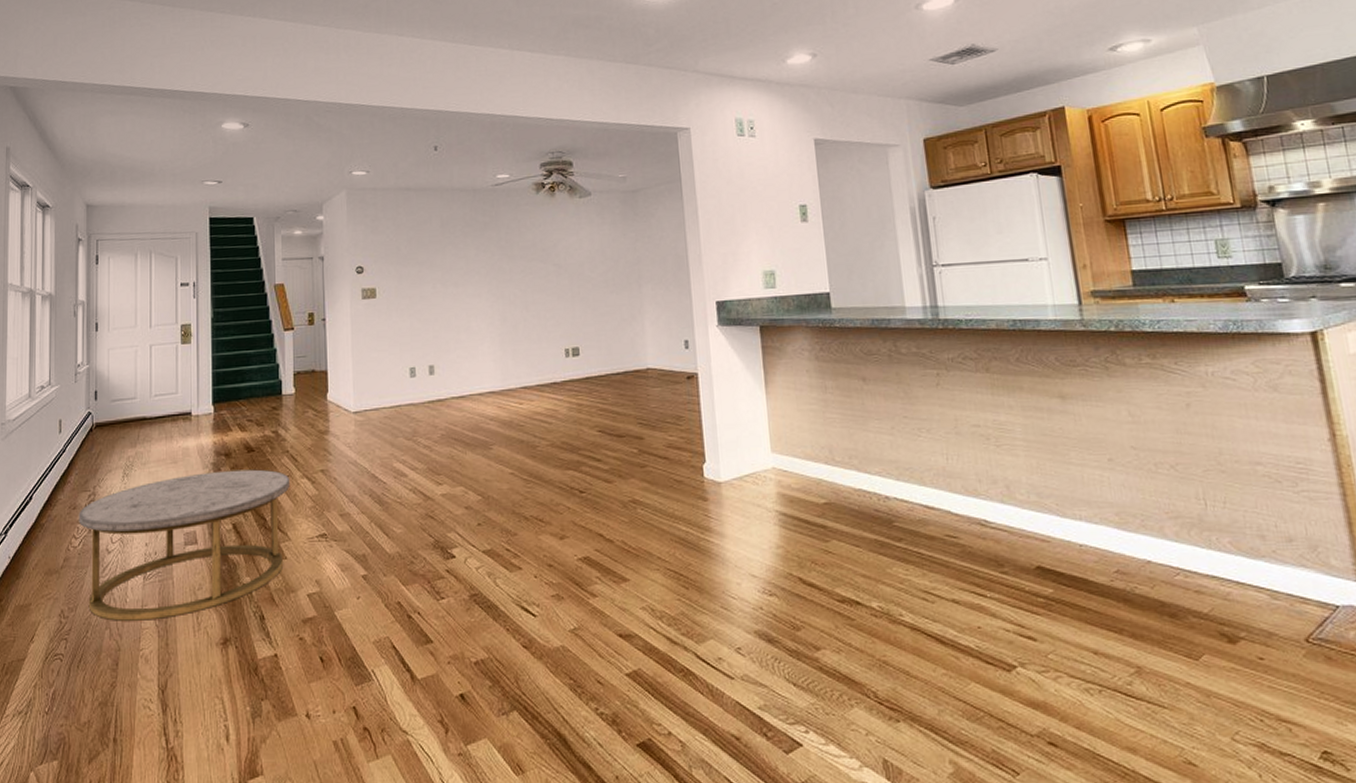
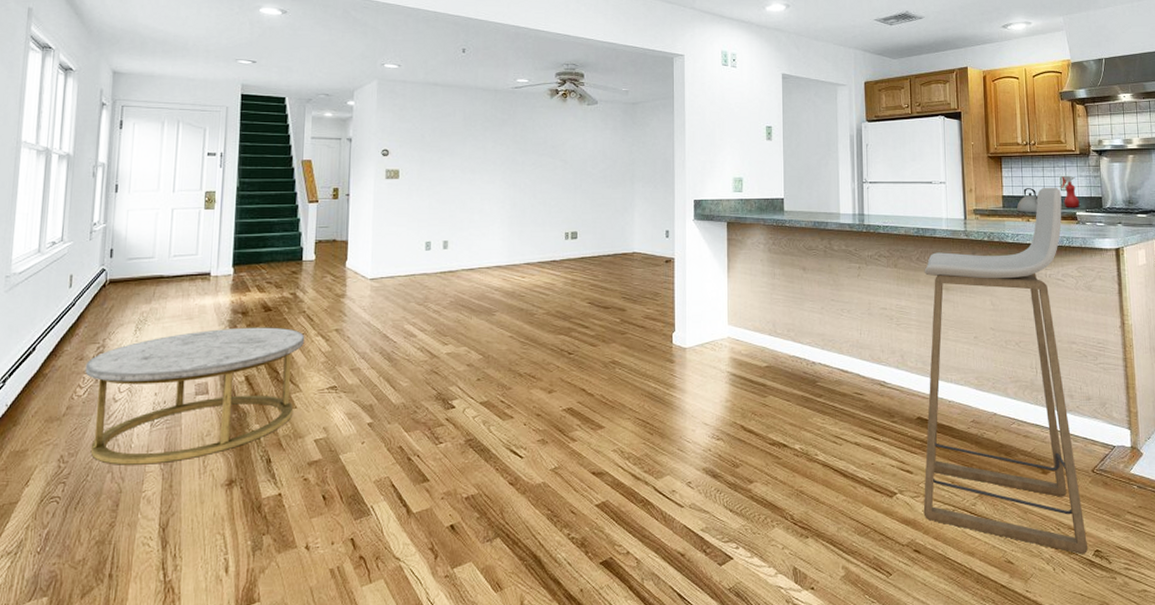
bar stool: none [1027,254,1311,756] -> present [923,187,1089,554]
kettle: none [1154,258,1186,292] -> present [1017,188,1038,213]
spray bottle: none [1217,238,1249,281] -> present [1061,176,1080,208]

